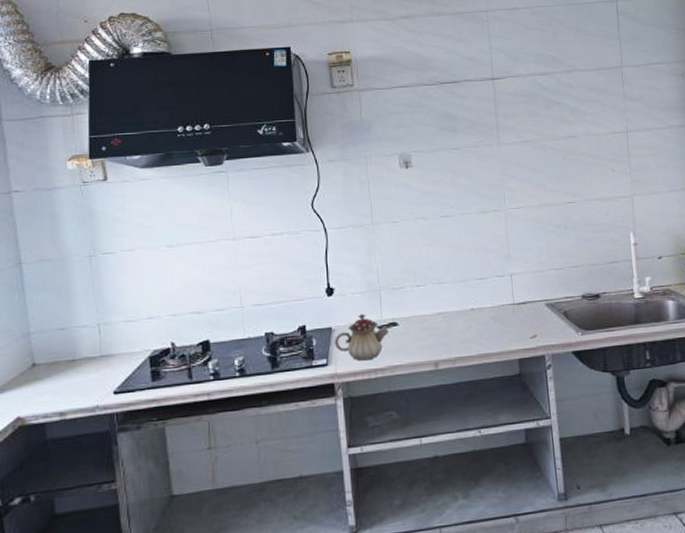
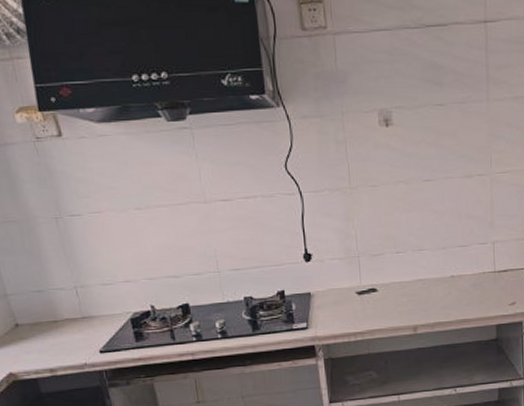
teapot: present [334,314,388,361] -> none [313,280,368,325]

